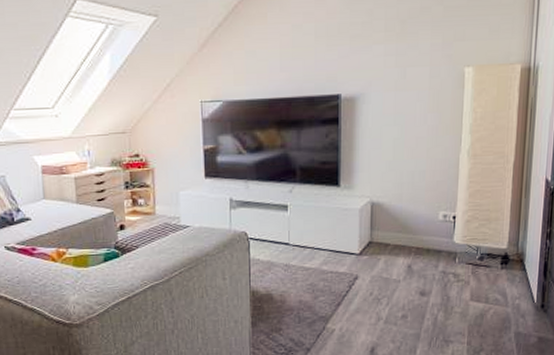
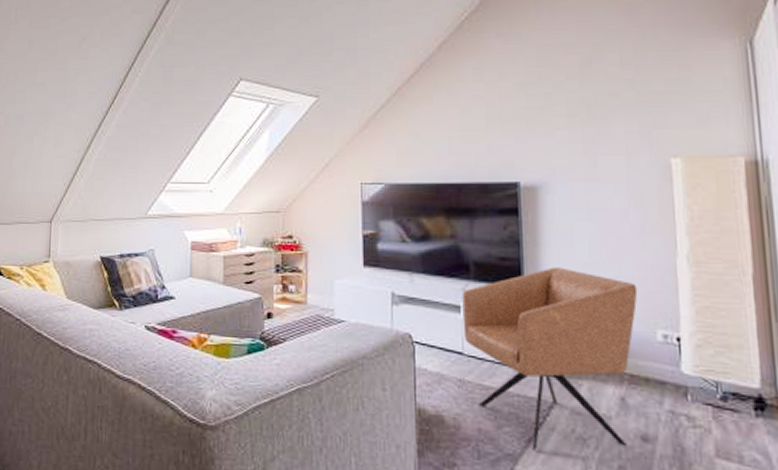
chair: none [289,167,428,312] -> present [462,267,638,451]

